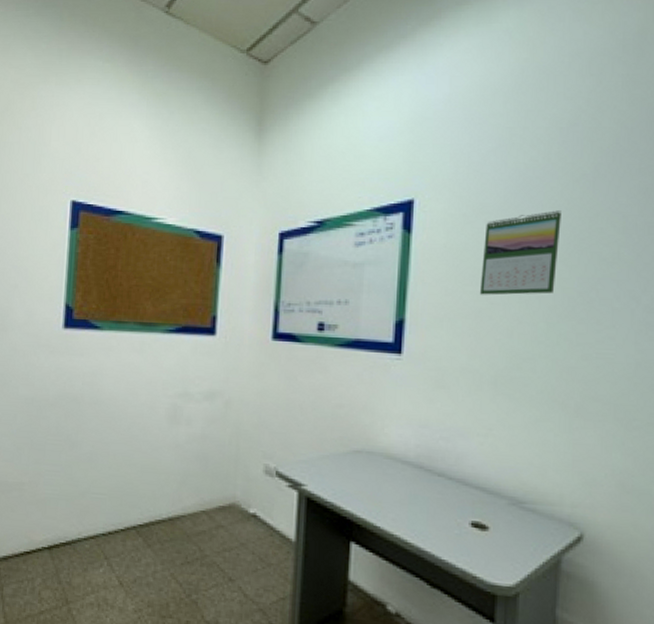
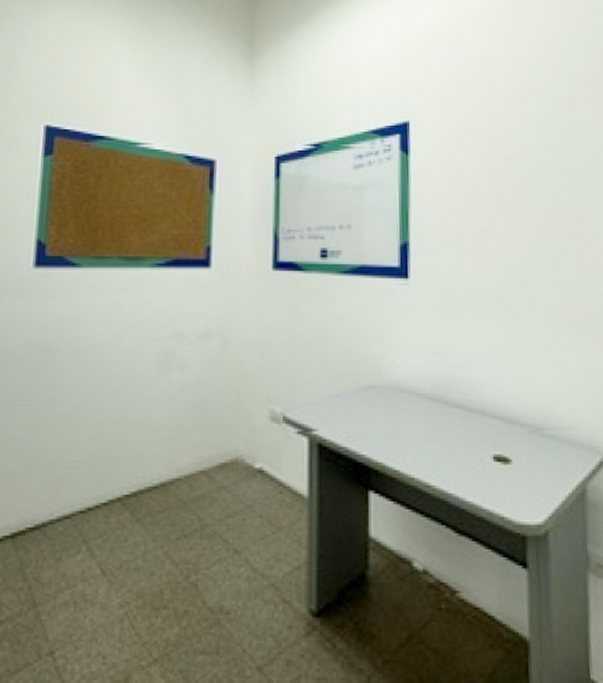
calendar: present [479,210,561,295] -> none [479,131,550,215]

